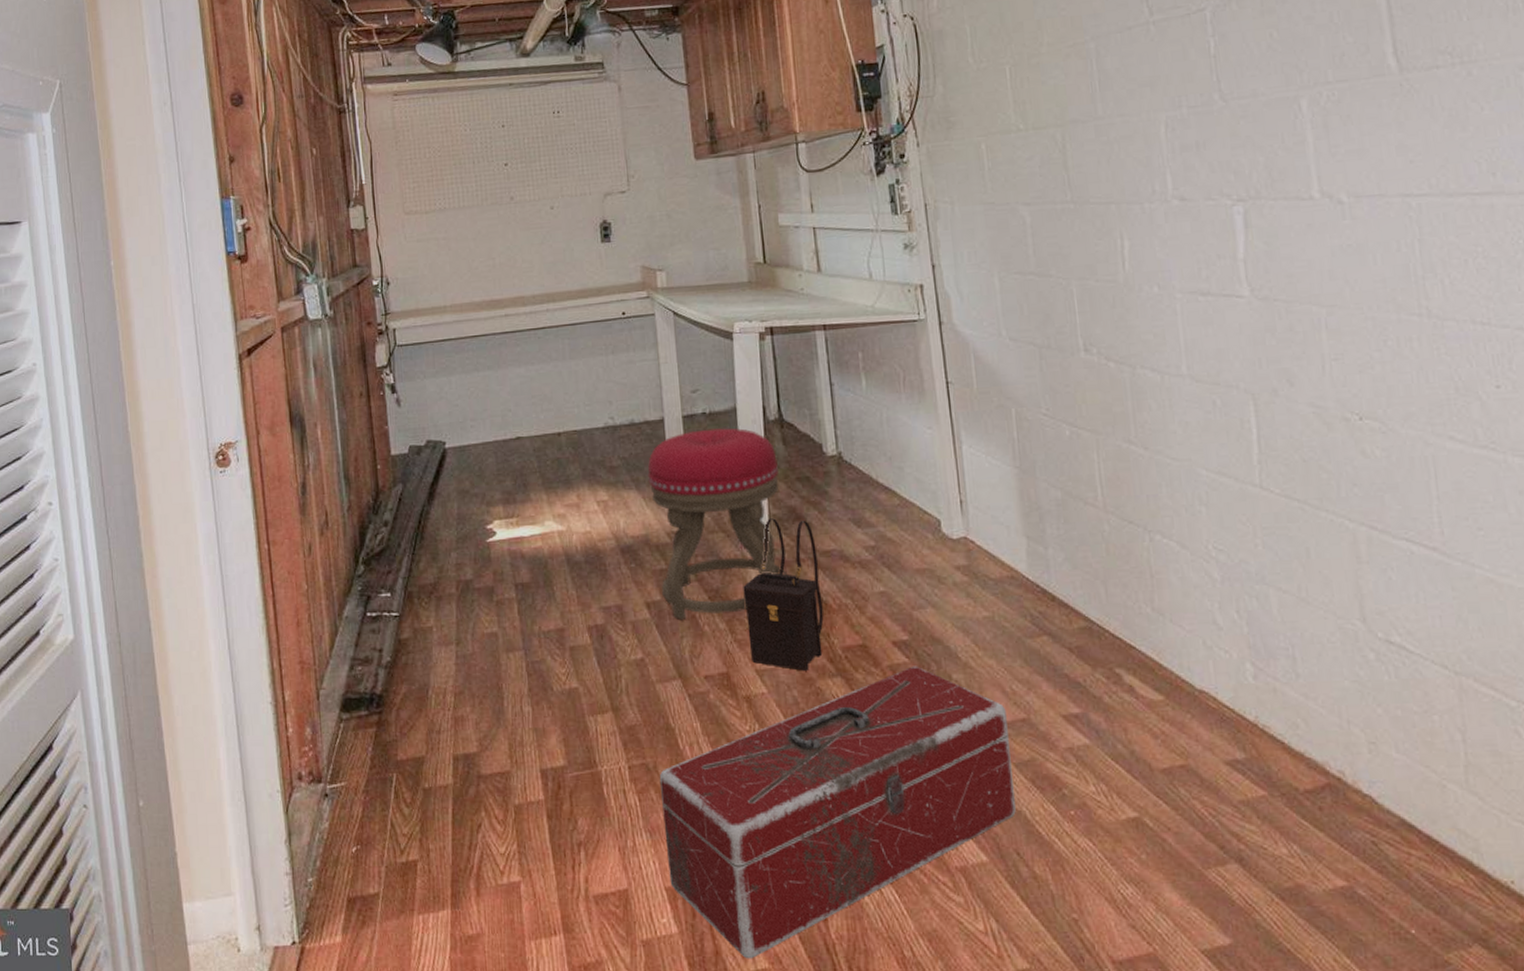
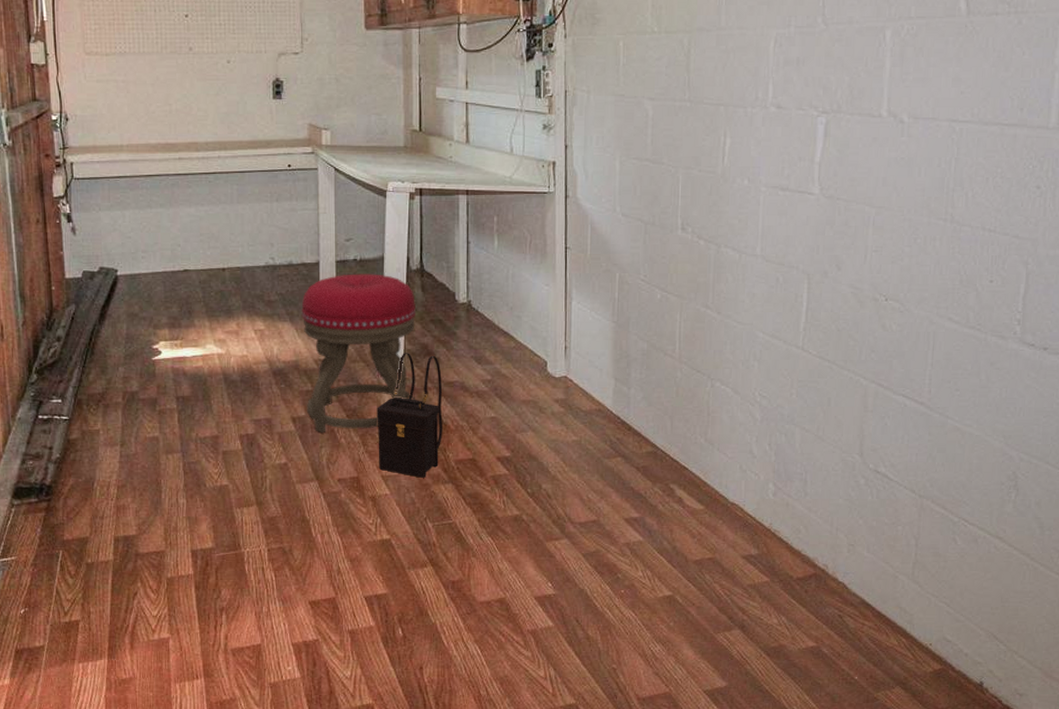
toolbox: present [659,666,1016,959] -> none [293,477,581,697]

